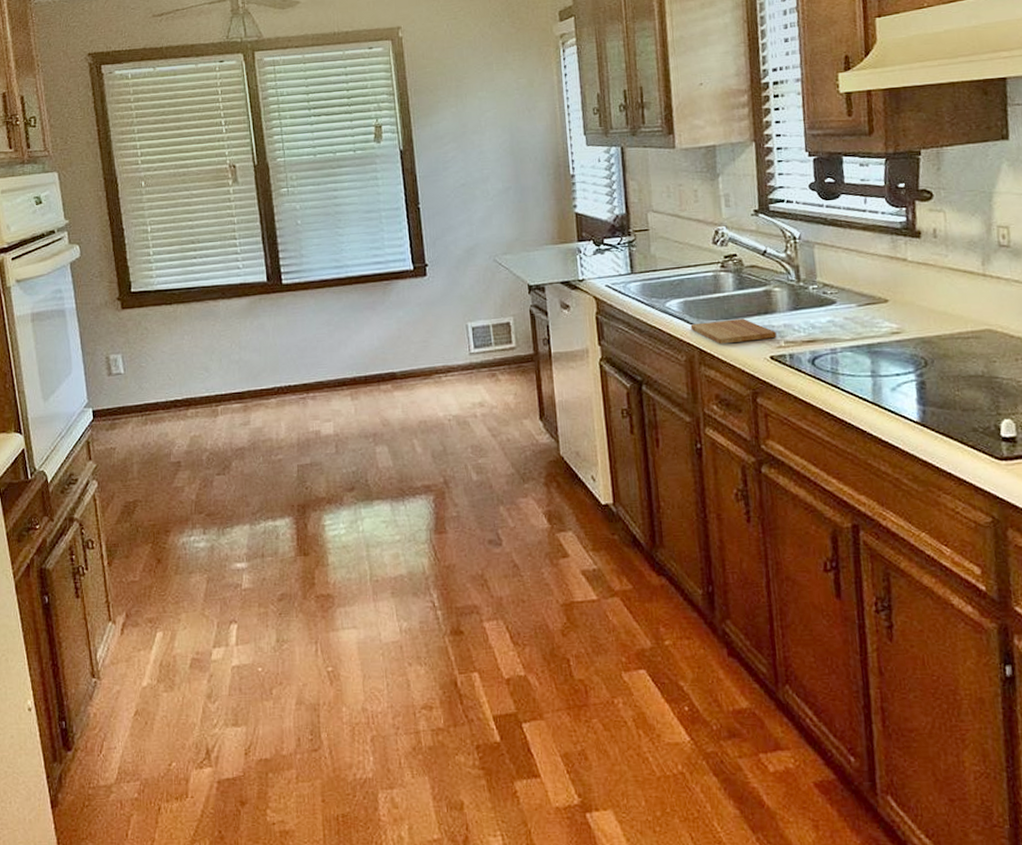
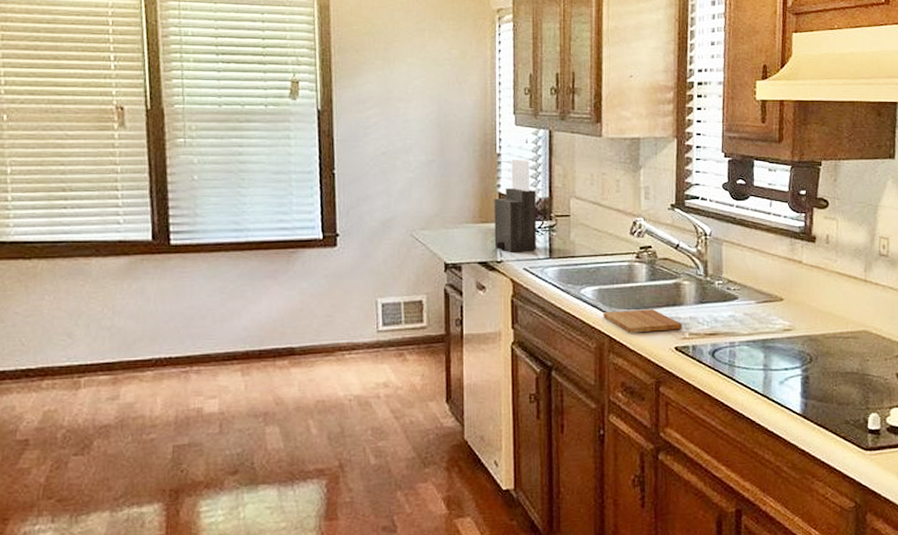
knife block: none [571,178,618,270] -> present [494,159,537,252]

